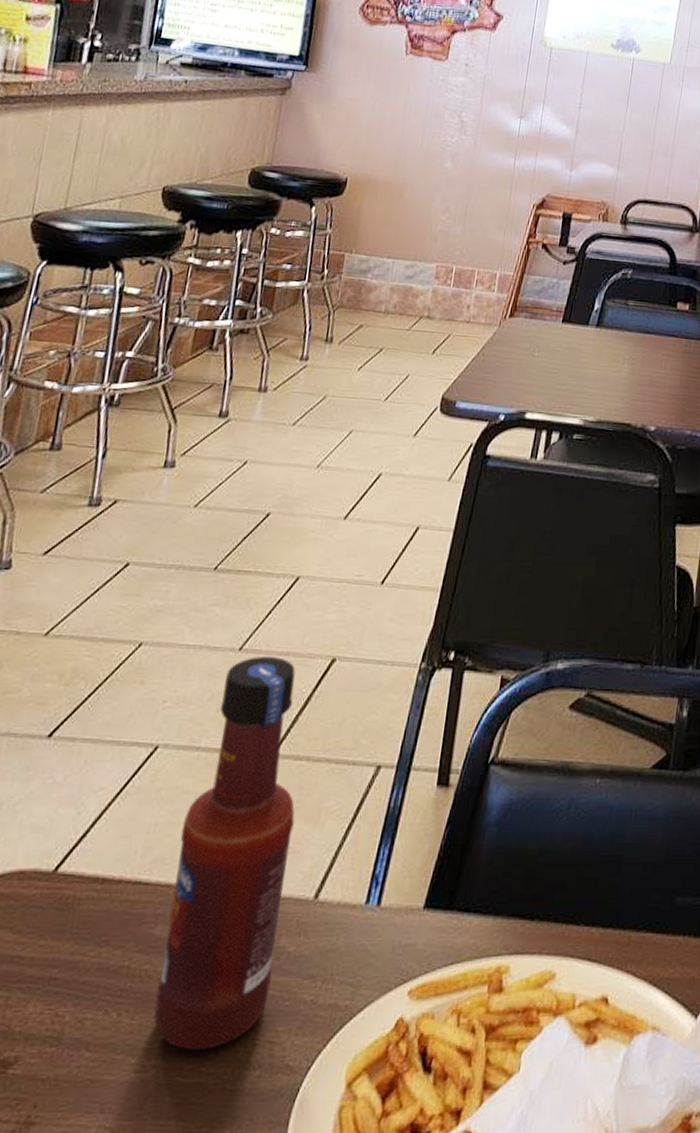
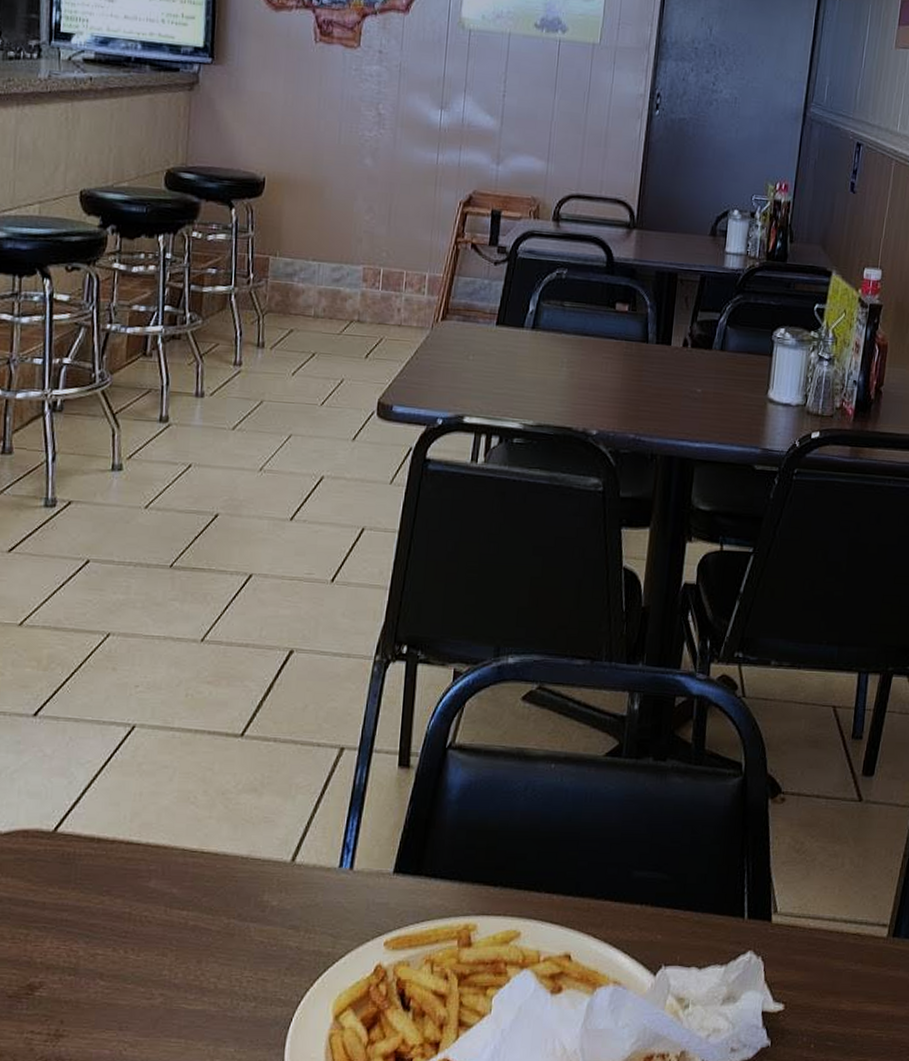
tabasco sauce: present [154,657,296,1051] -> none [157,647,267,983]

